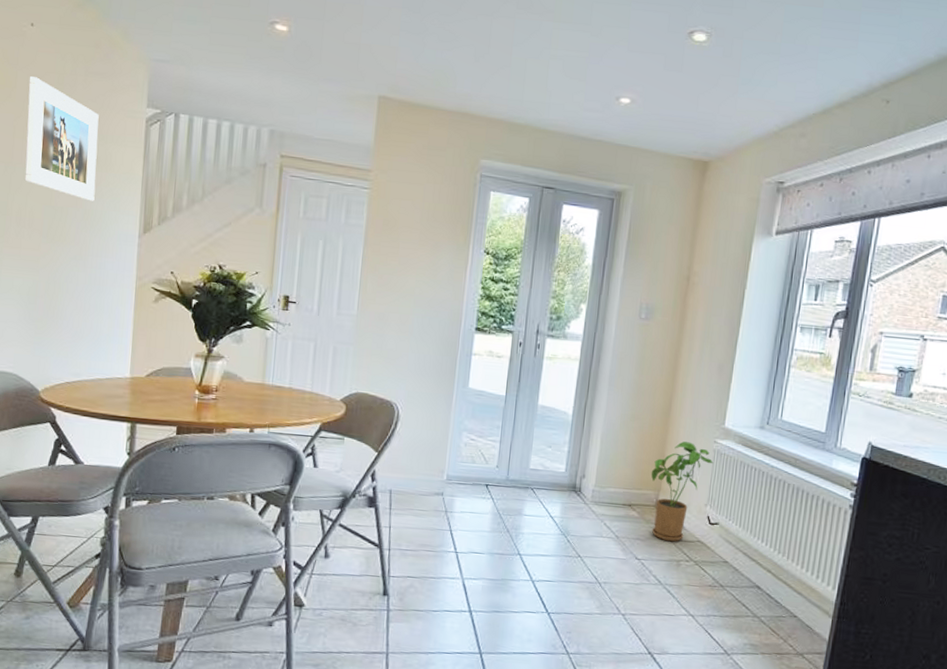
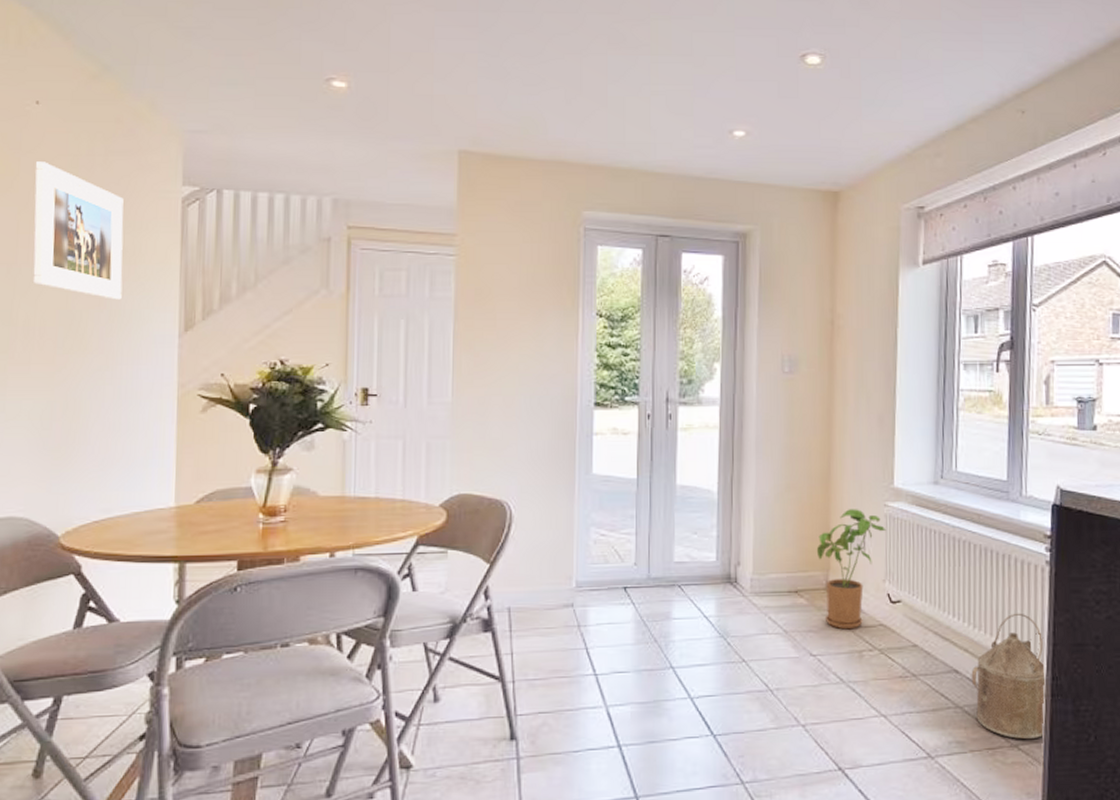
watering can: none [770,545,838,651] -> present [971,613,1046,740]

